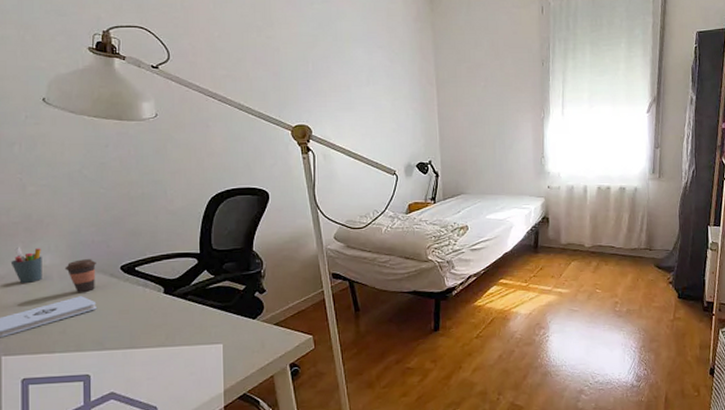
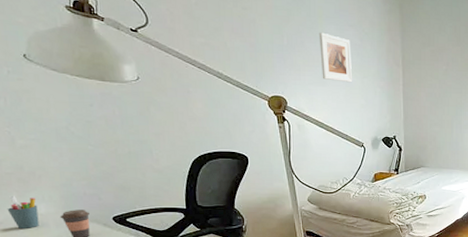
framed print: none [345,56,382,106] -> present [318,32,352,83]

